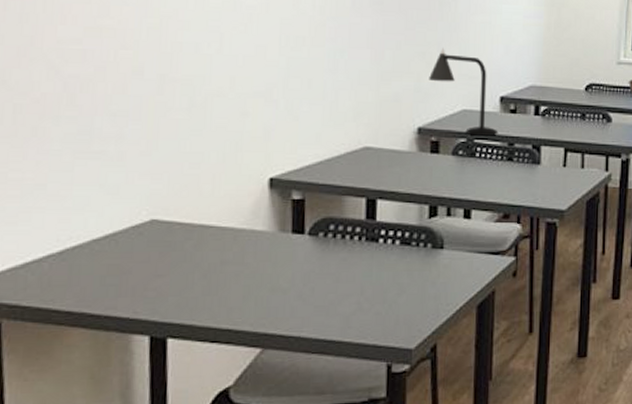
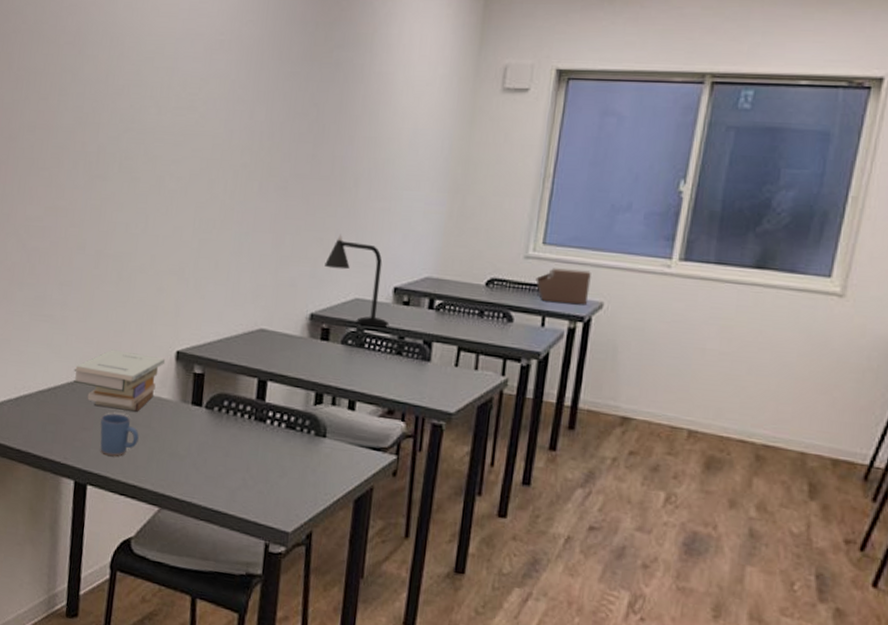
books: none [139,183,257,249] -> present [74,349,166,412]
mug: none [179,254,230,301] -> present [100,413,139,456]

